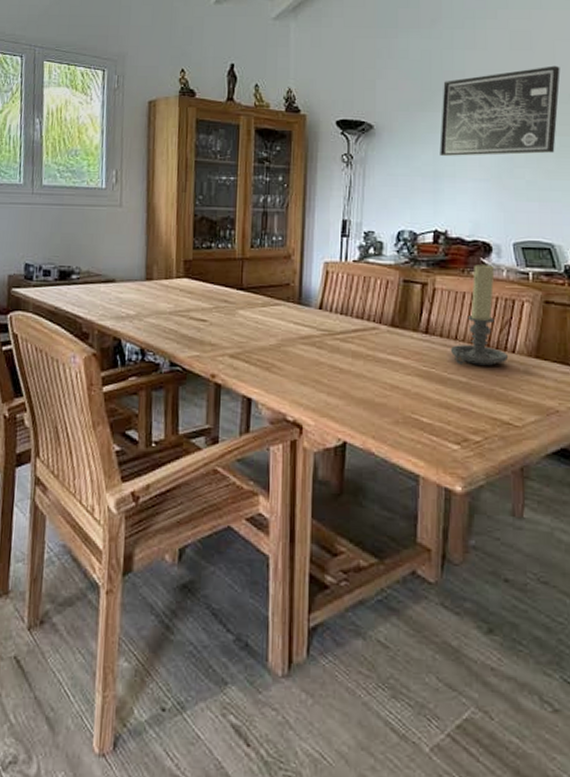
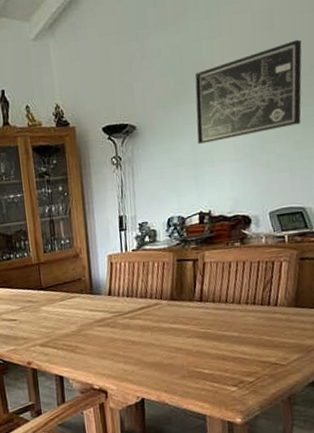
candle holder: present [450,263,508,366] -> none [222,234,271,323]

